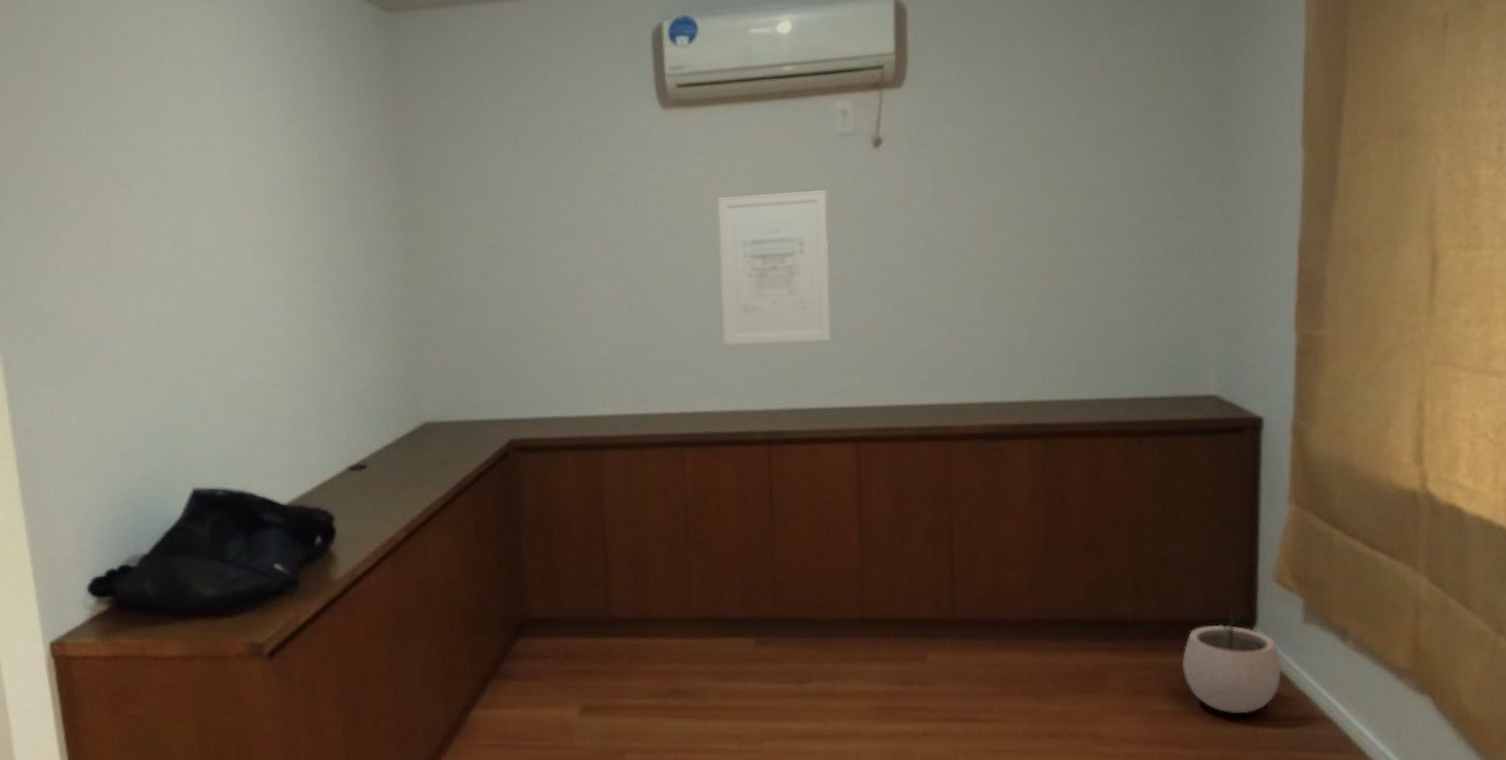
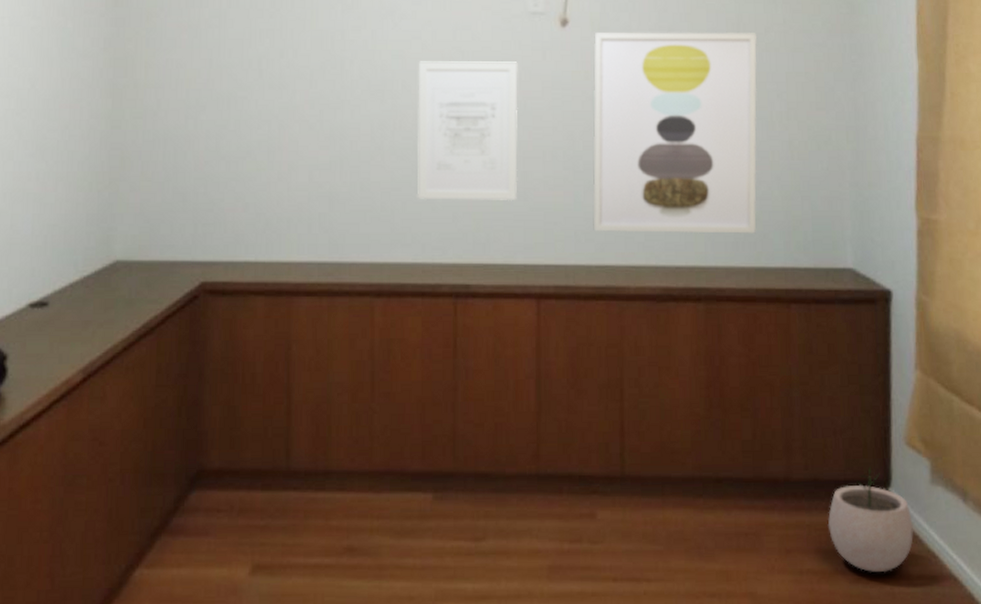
wall art: none [911,136,1104,369] -> present [592,32,757,234]

